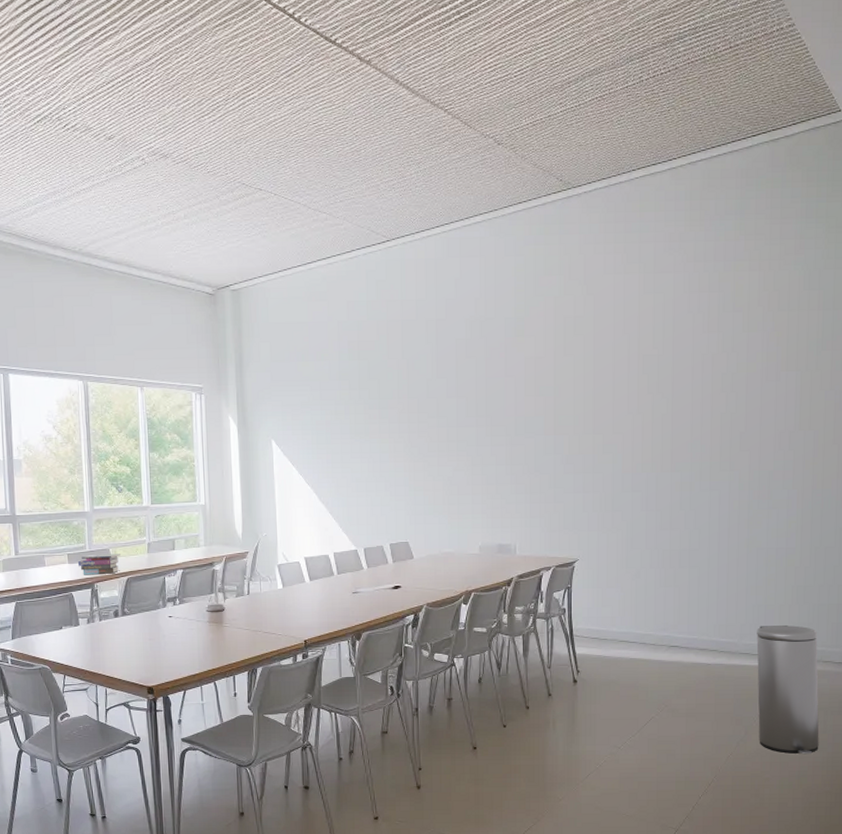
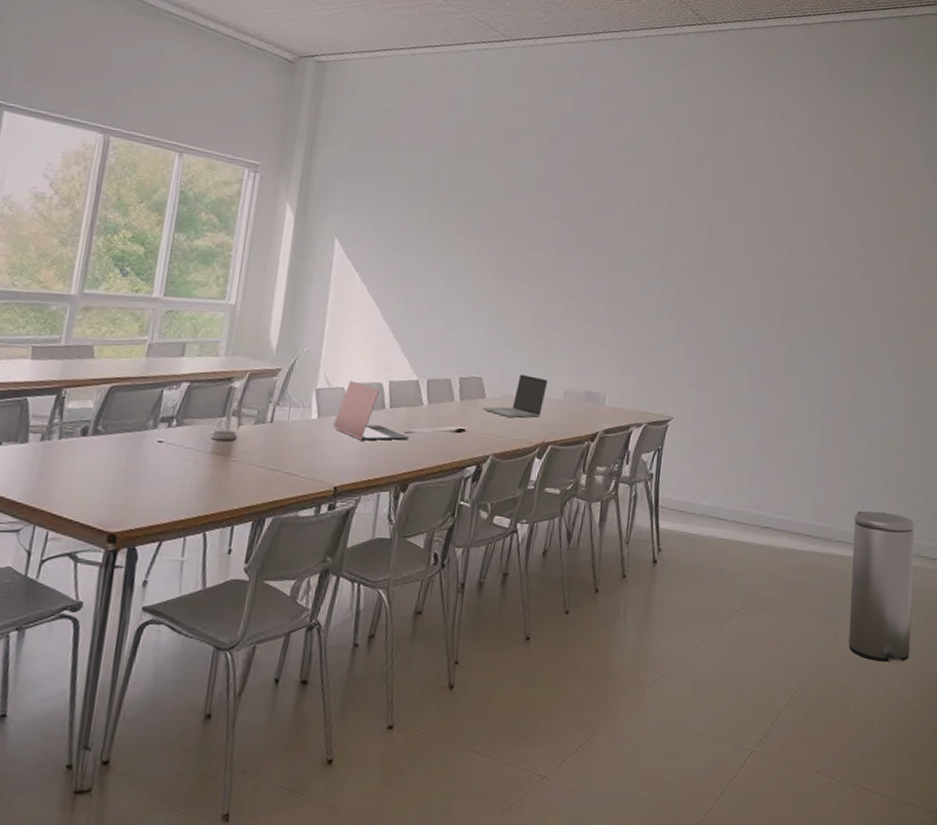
books: present [78,554,120,575] -> none [45,350,108,379]
laptop: none [296,555,356,602] -> present [333,380,409,441]
laptop: none [413,535,465,572] -> present [483,374,549,418]

